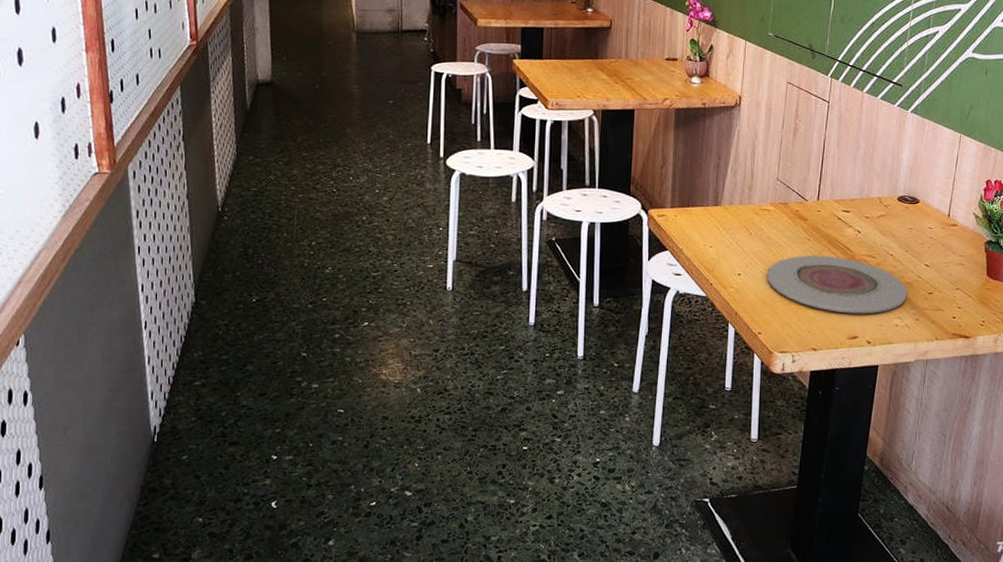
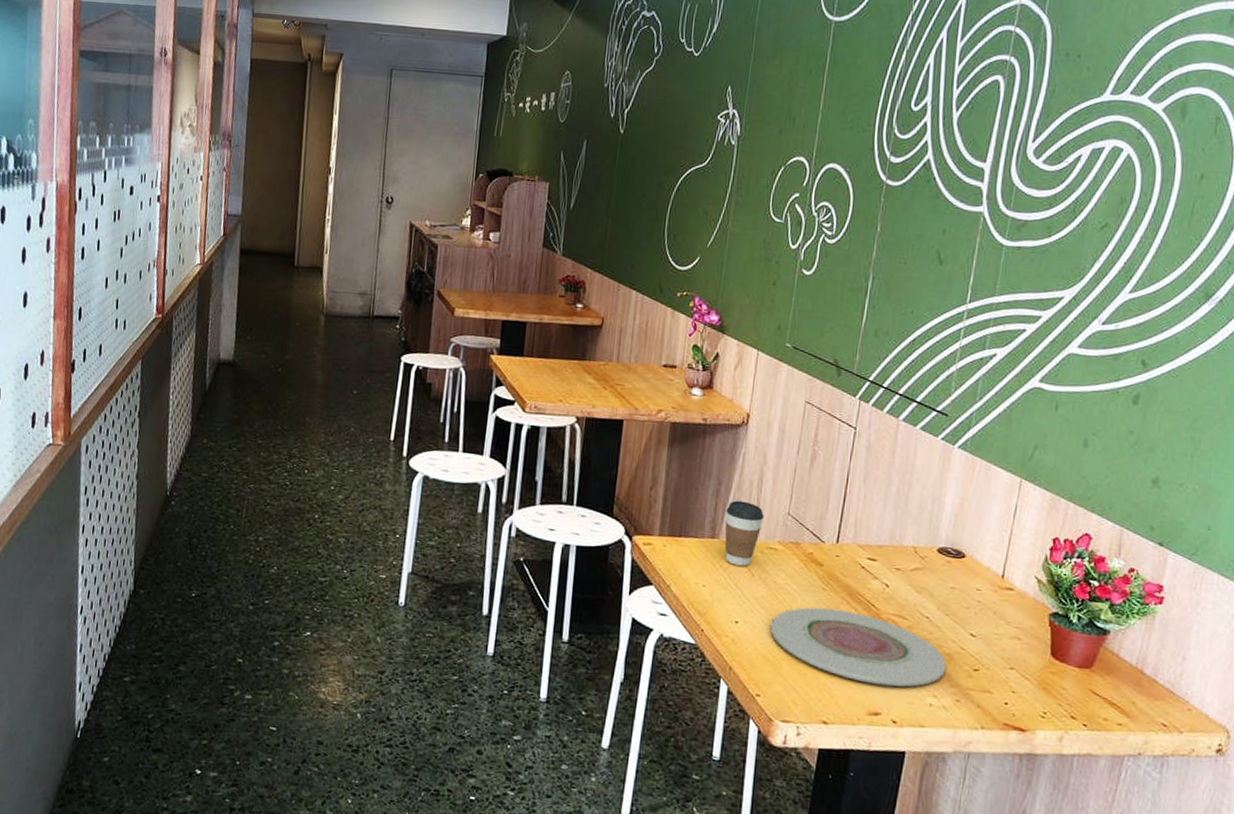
coffee cup: none [725,171,757,227] -> present [724,500,764,567]

